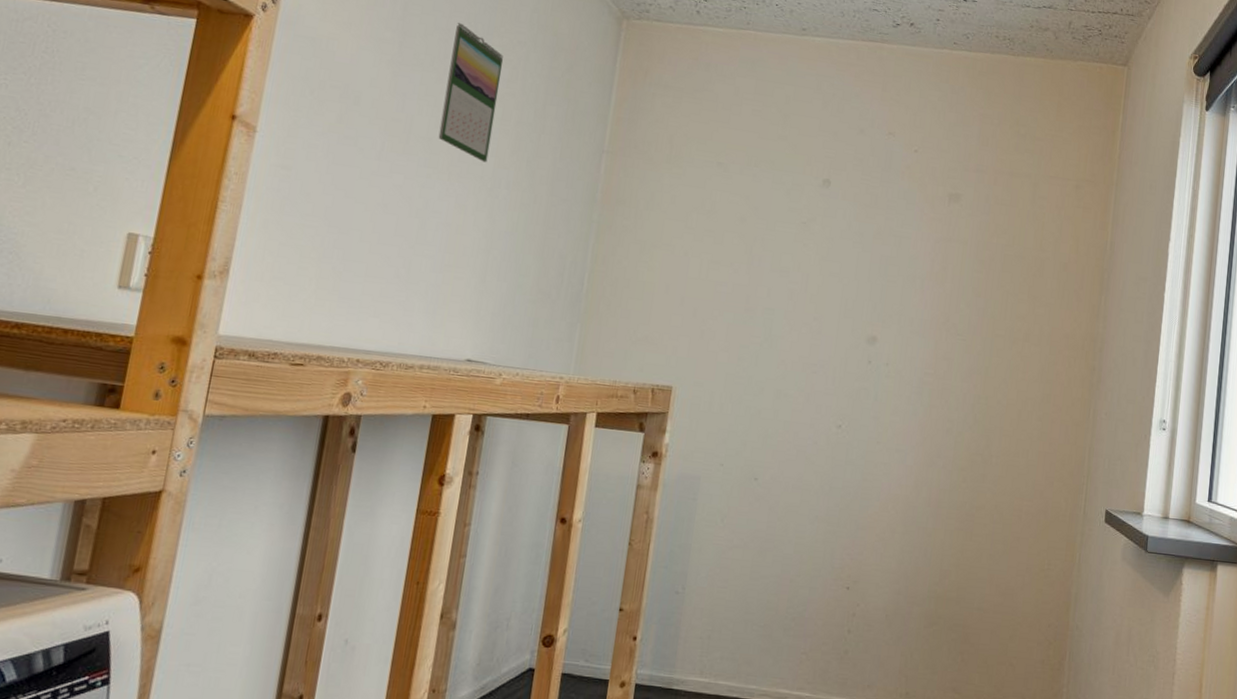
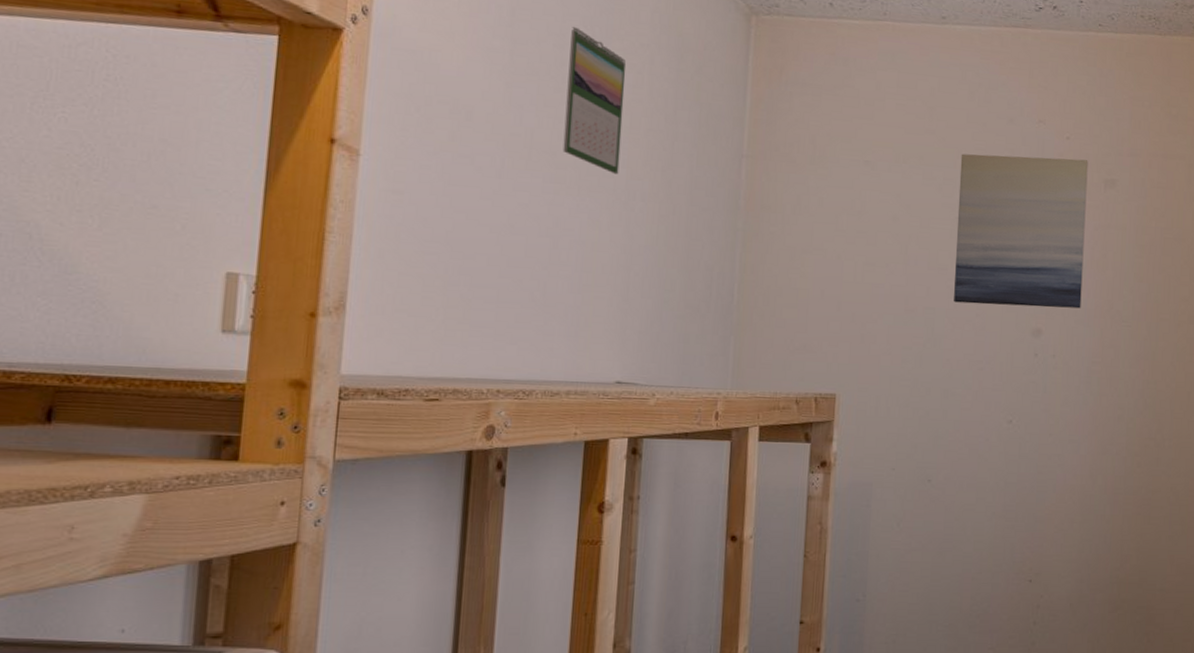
wall art: none [793,160,934,319] -> present [954,153,1088,309]

